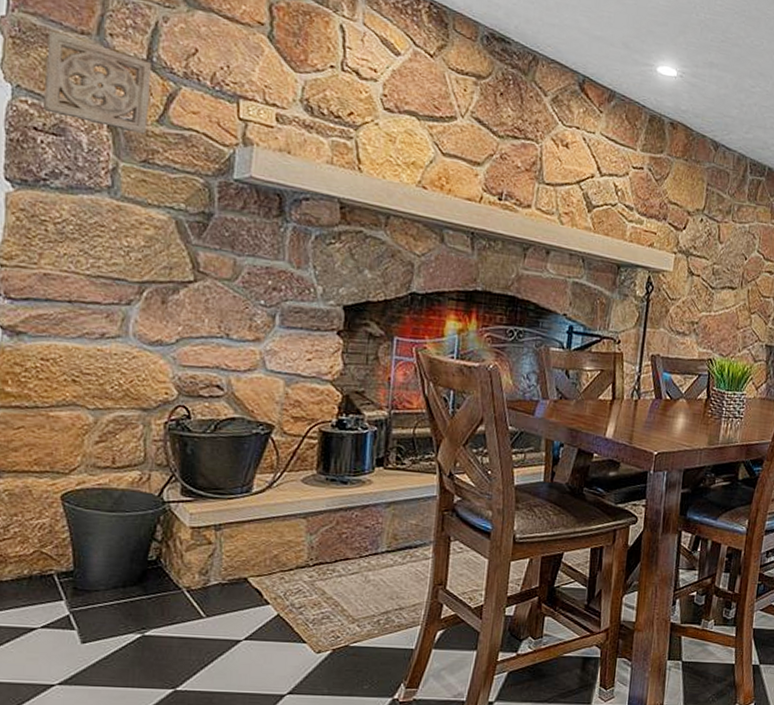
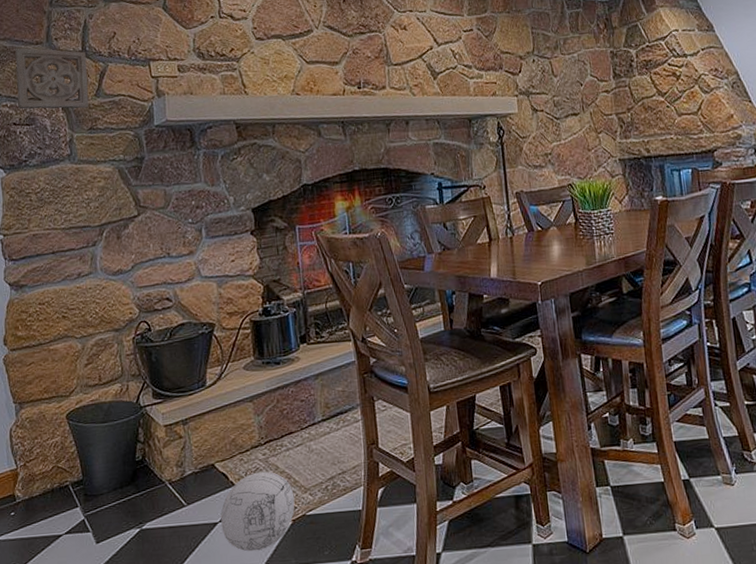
ball: none [245,594,339,676] -> present [221,471,295,552]

